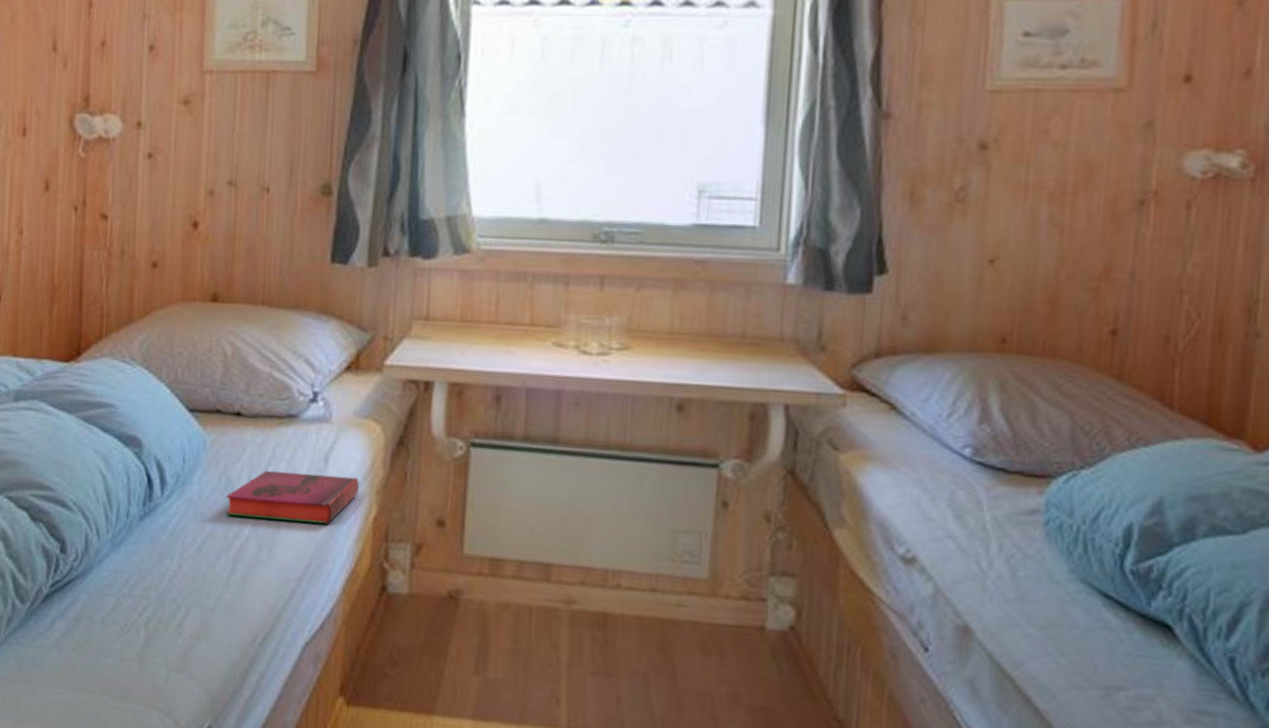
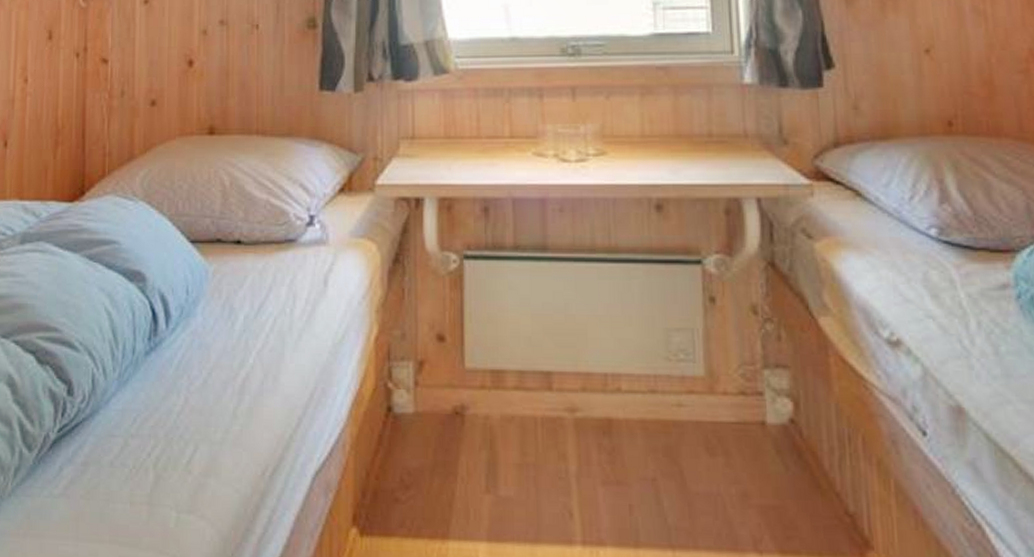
hardback book: present [225,470,359,525] -> none [229,296,359,348]

